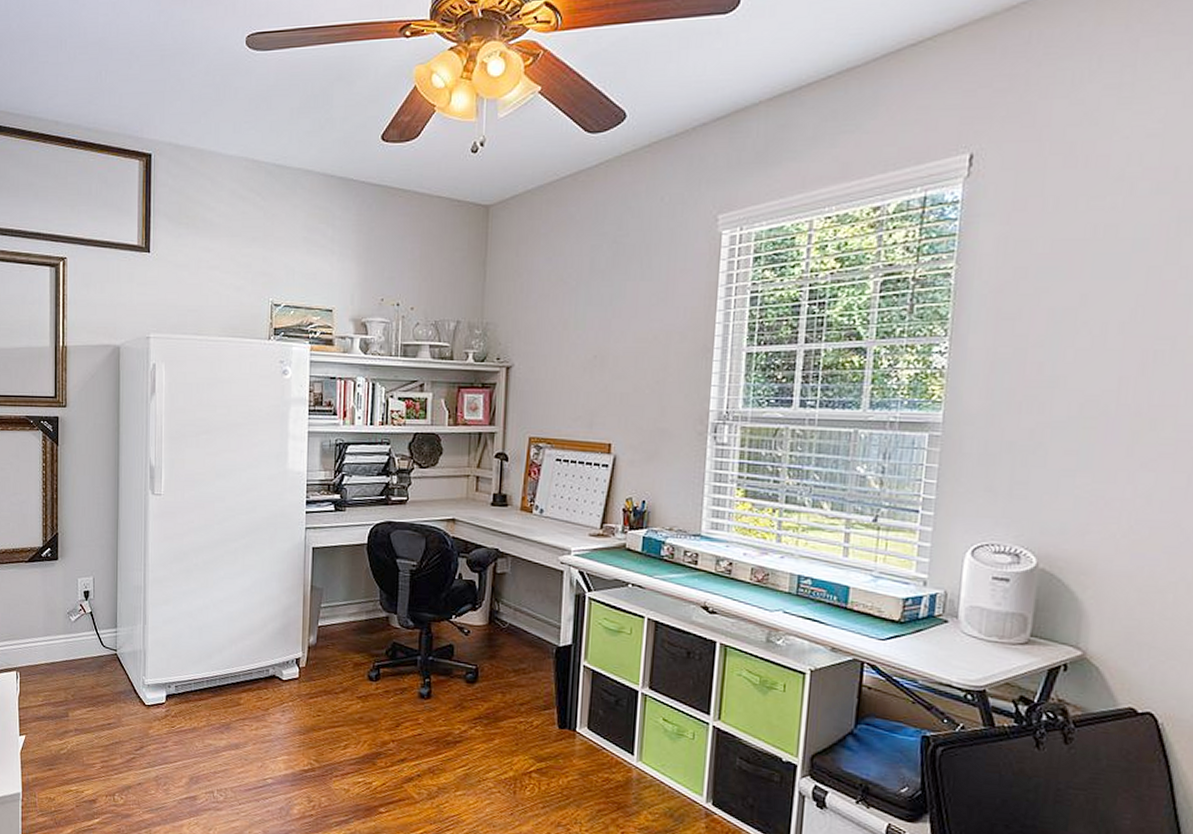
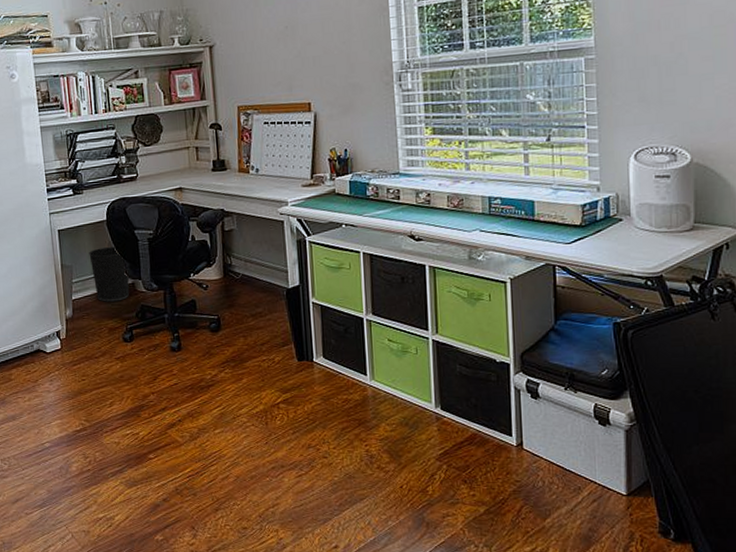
wastebasket: none [343,572,385,635] -> present [89,246,130,302]

